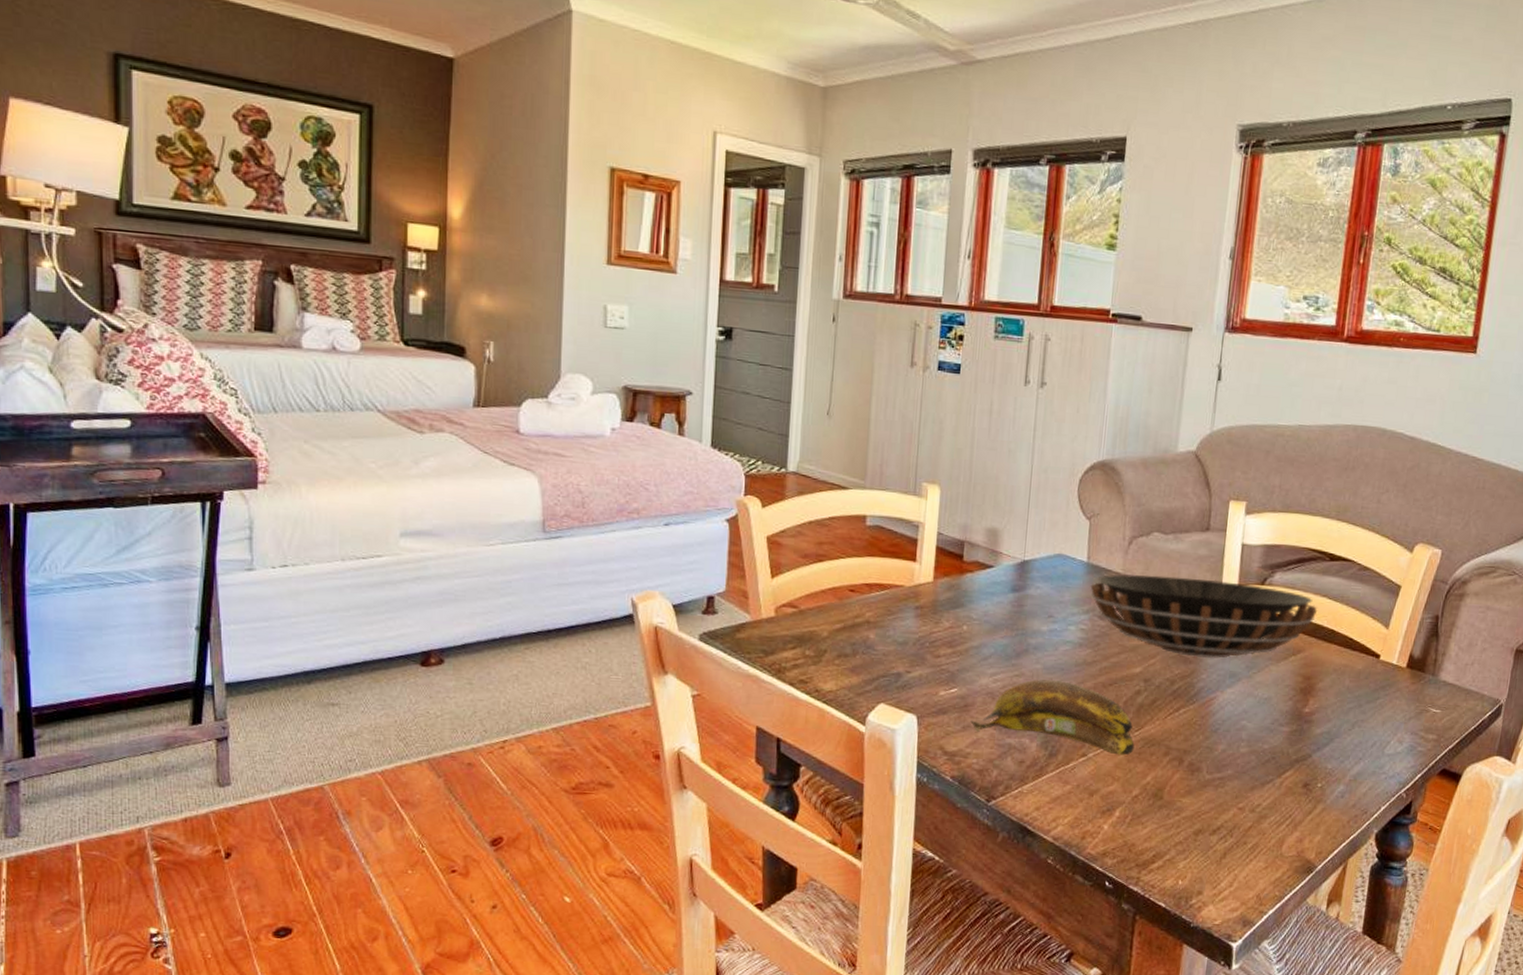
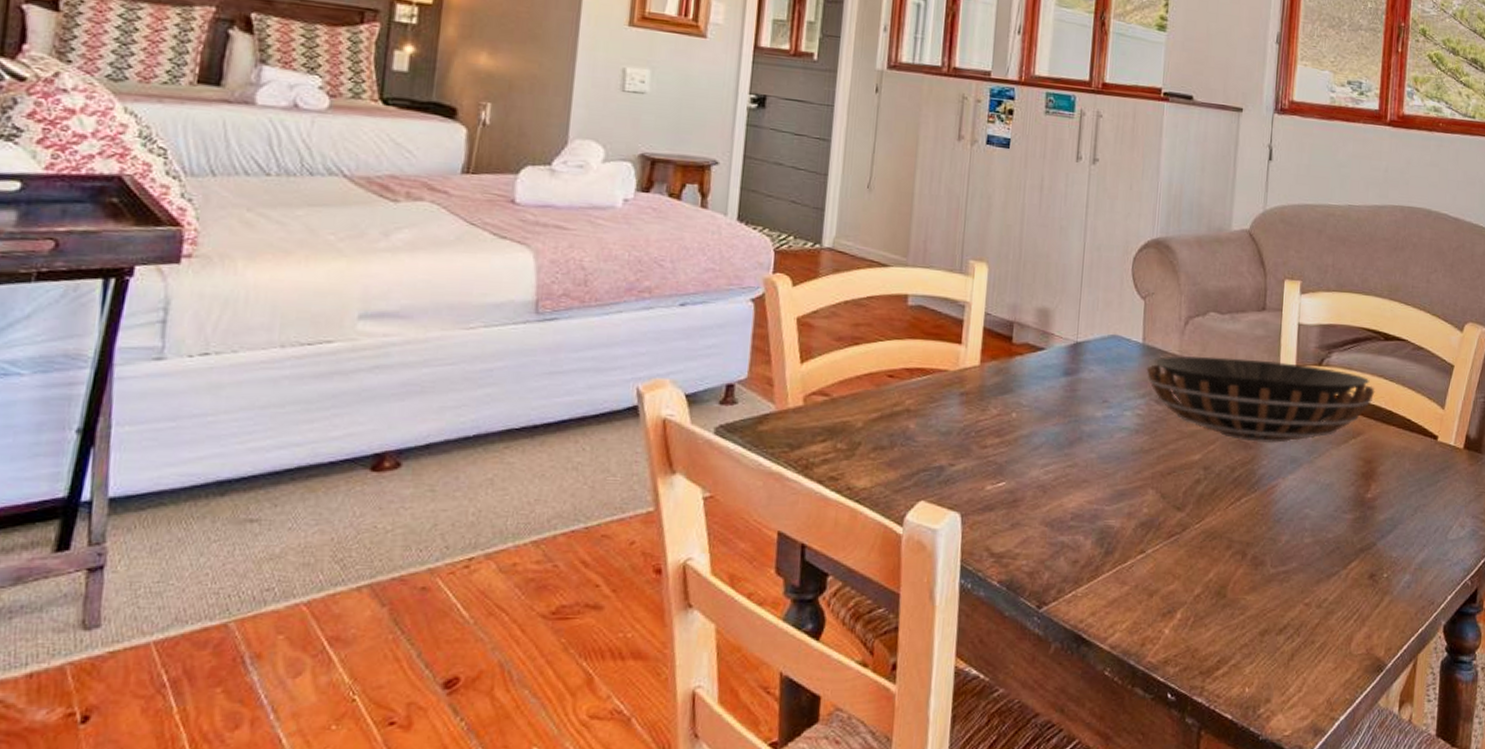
banana: present [970,679,1135,756] -> none [1020,470,1195,551]

